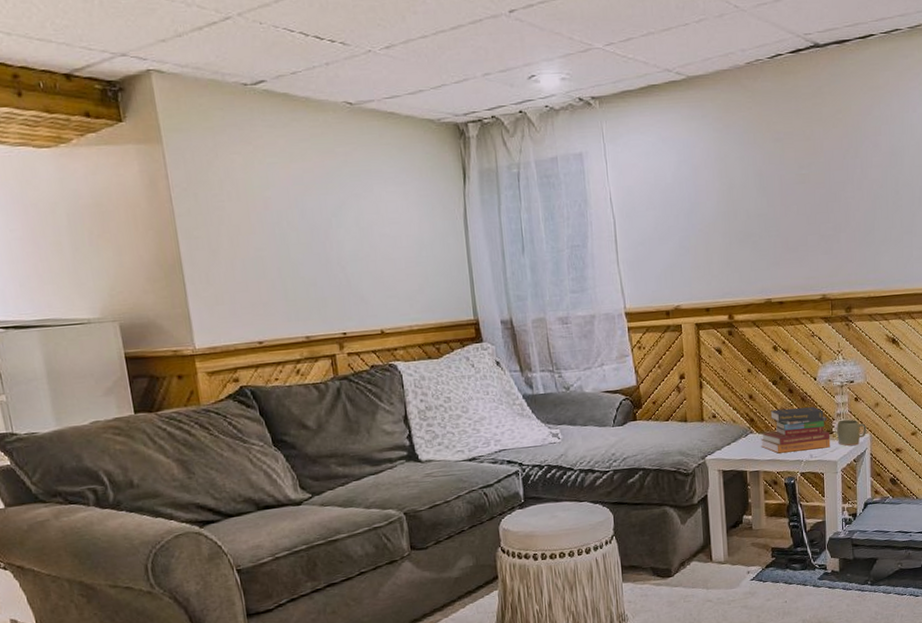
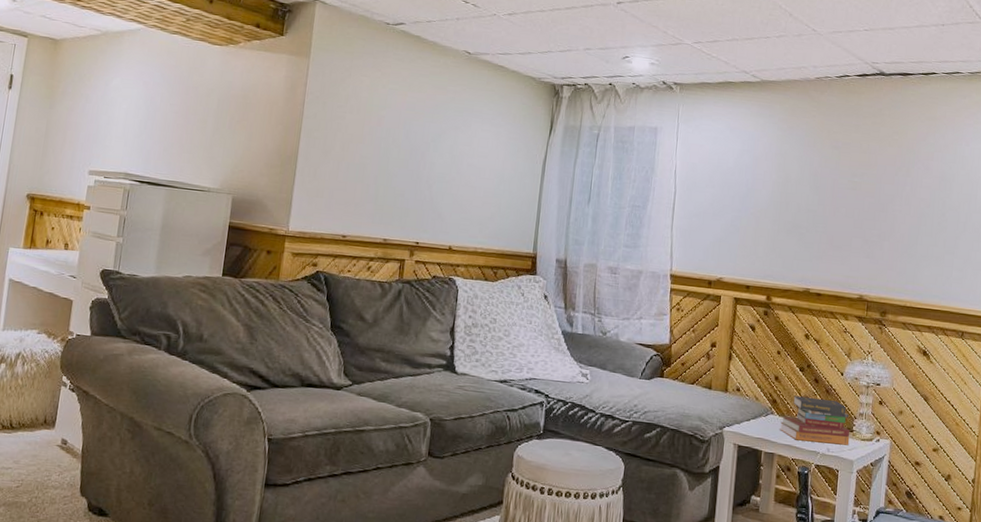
mug: present [837,419,866,446] -> none [857,420,887,449]

